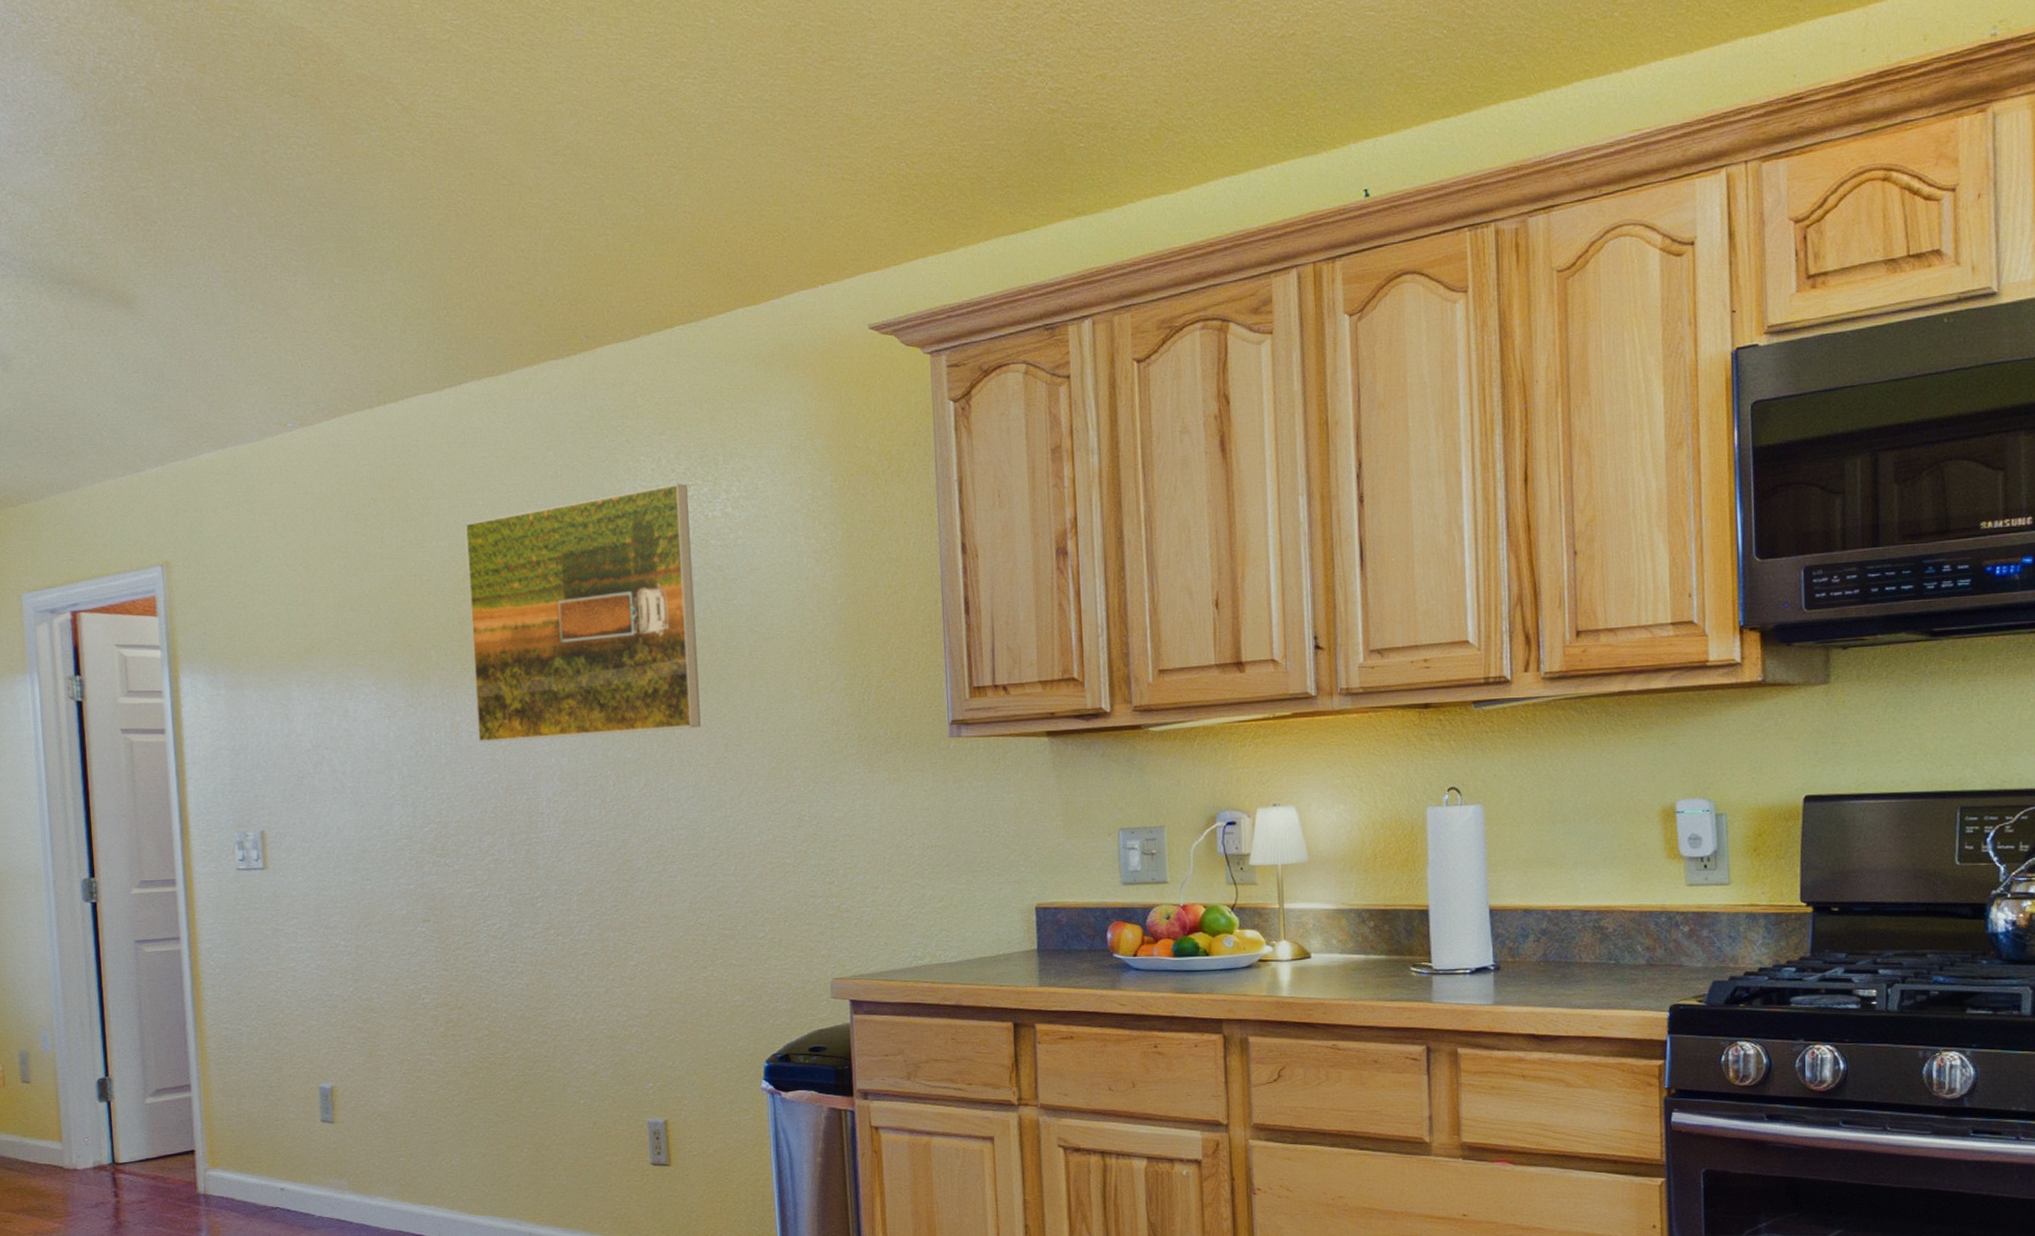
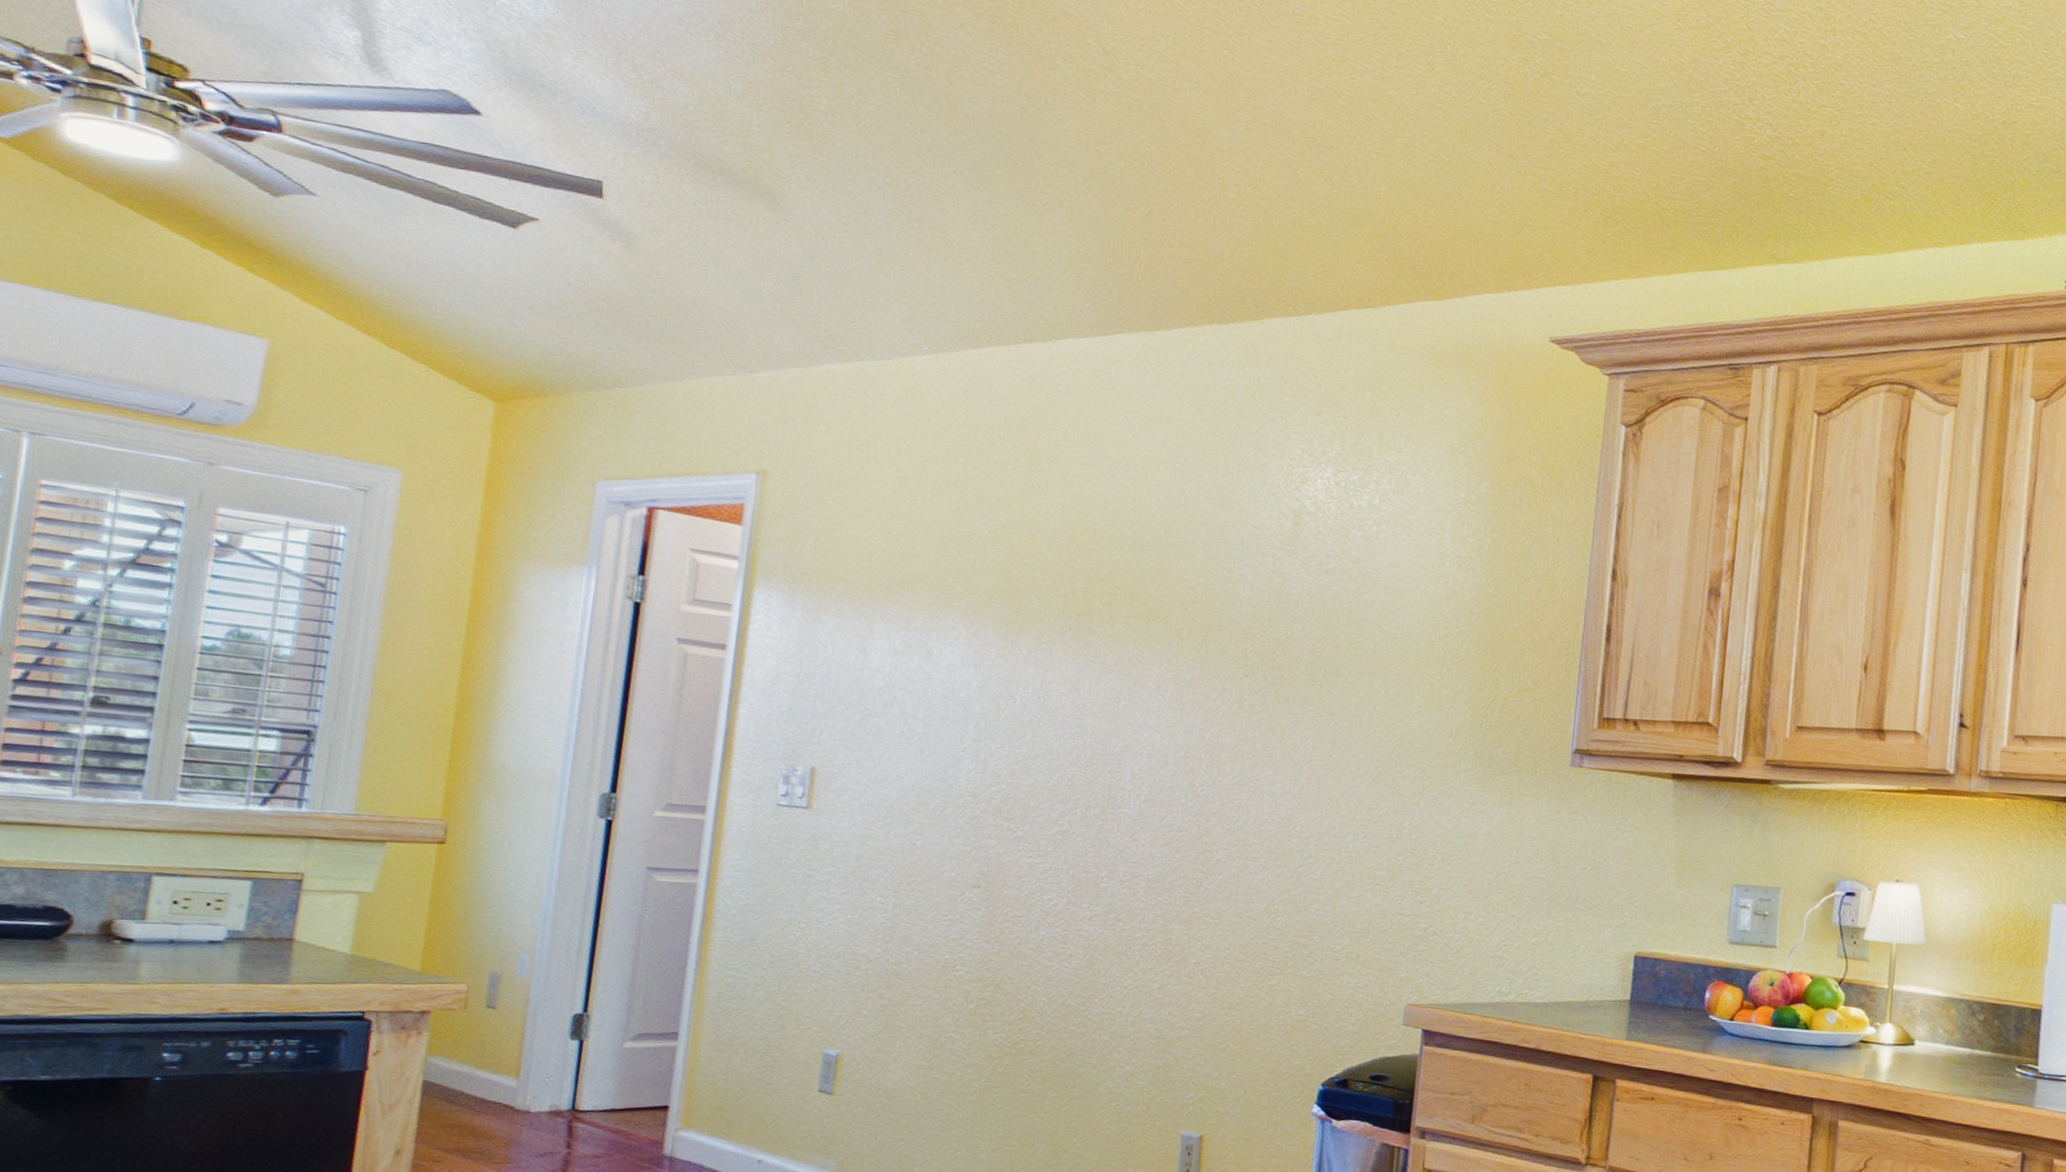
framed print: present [465,484,701,742] -> none [1068,467,1337,721]

